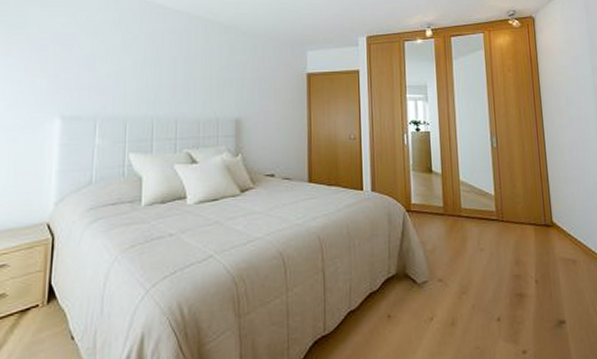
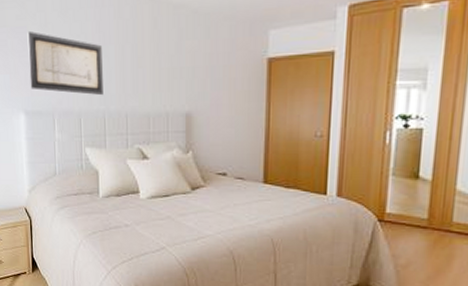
wall art: none [71,39,154,102] -> present [27,32,103,96]

